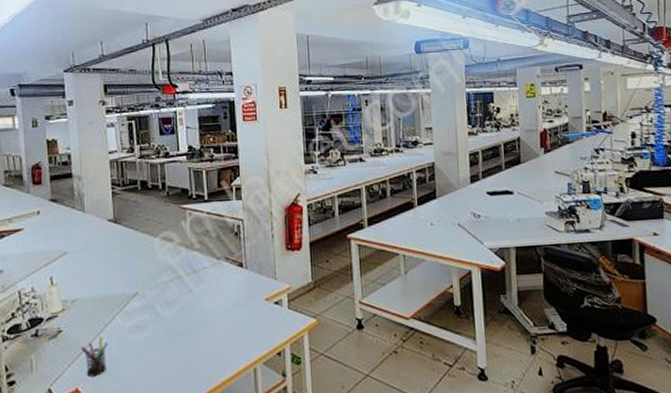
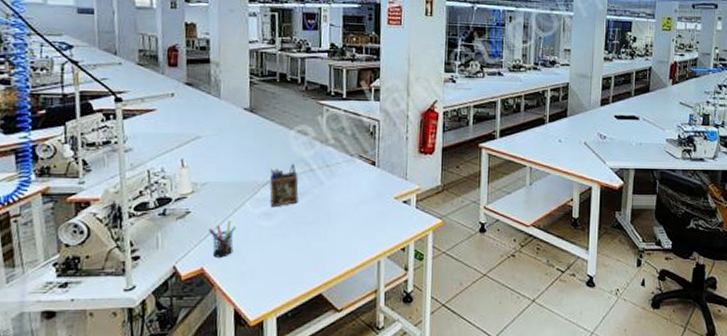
desk organizer: none [138,273,168,320] -> present [269,164,299,208]

